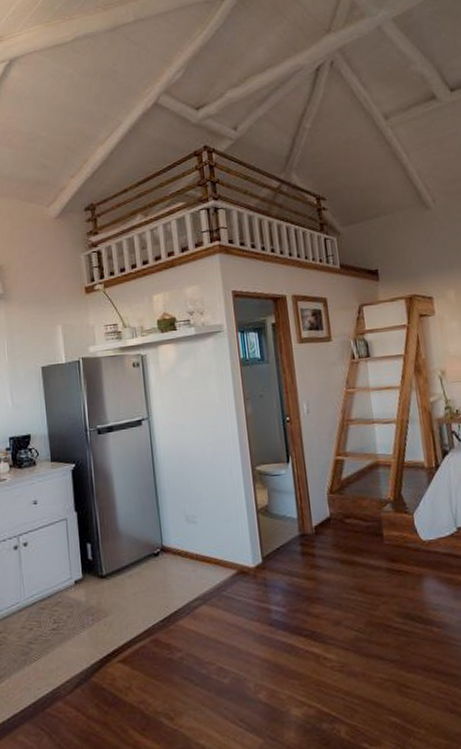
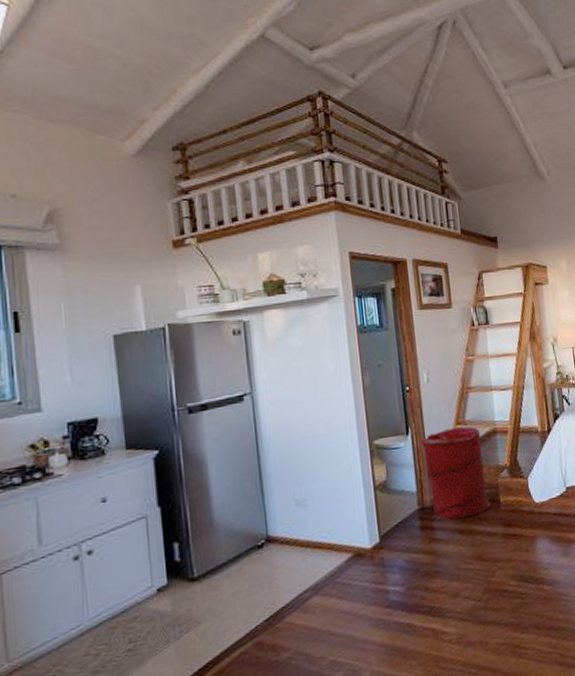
laundry hamper: none [302,458,373,549] -> present [421,426,490,520]

